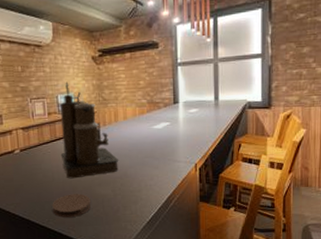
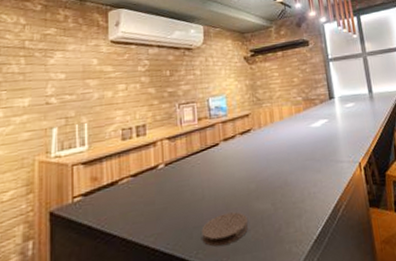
coffee maker: present [59,81,119,179] -> none [210,83,278,195]

